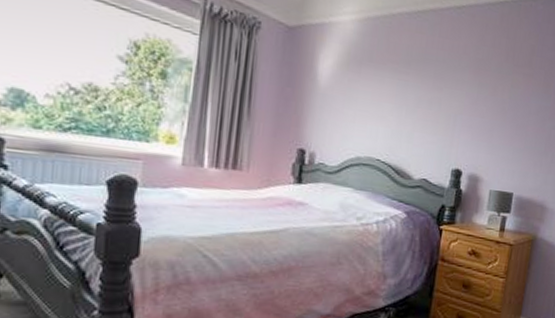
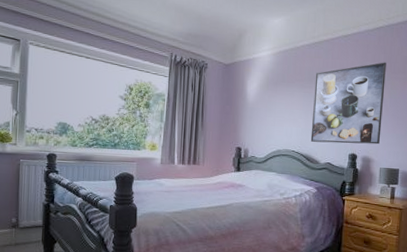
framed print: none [402,49,509,159] -> present [310,62,386,145]

